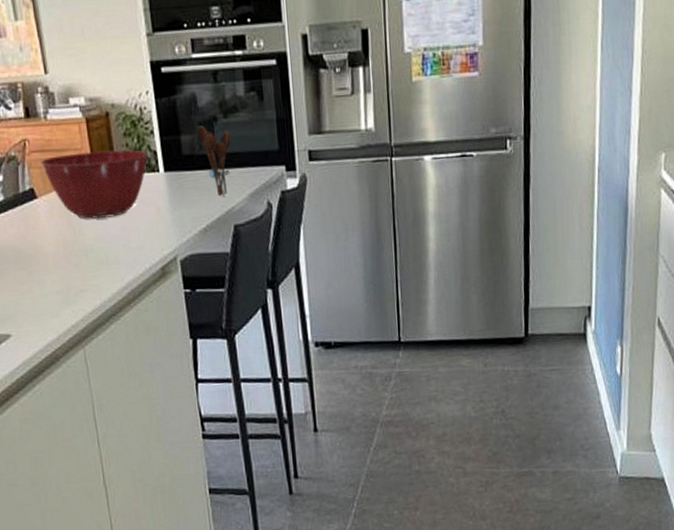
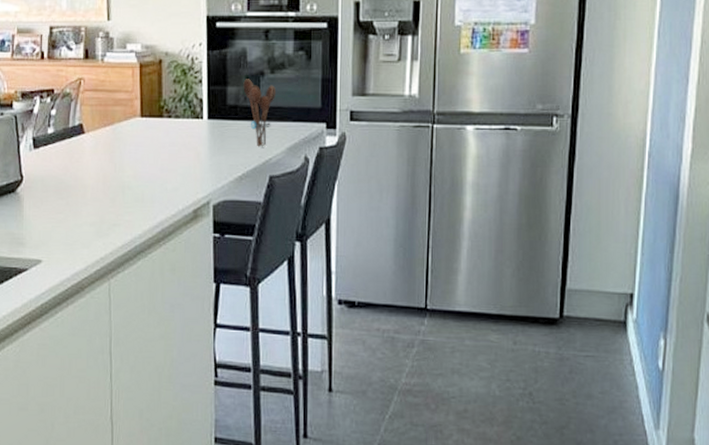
mixing bowl: present [40,150,148,219] -> none [92,95,194,157]

